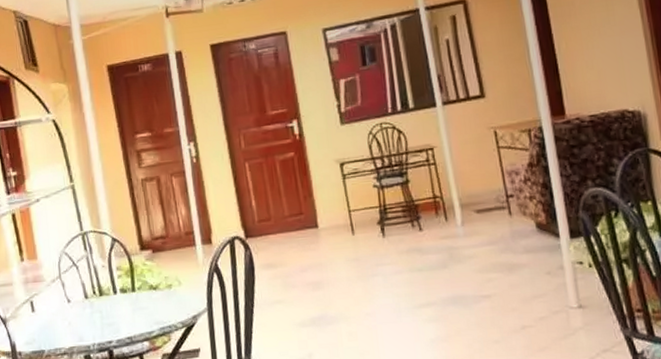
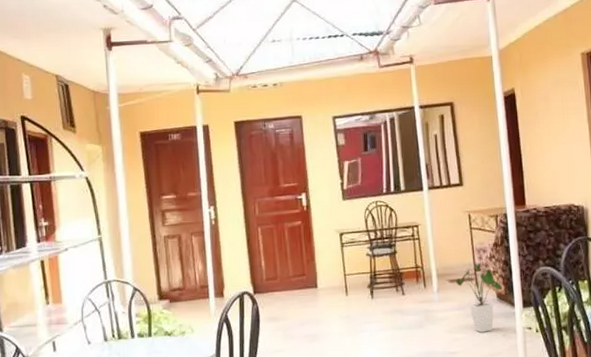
house plant: none [484,188,543,271] -> present [456,264,502,332]

